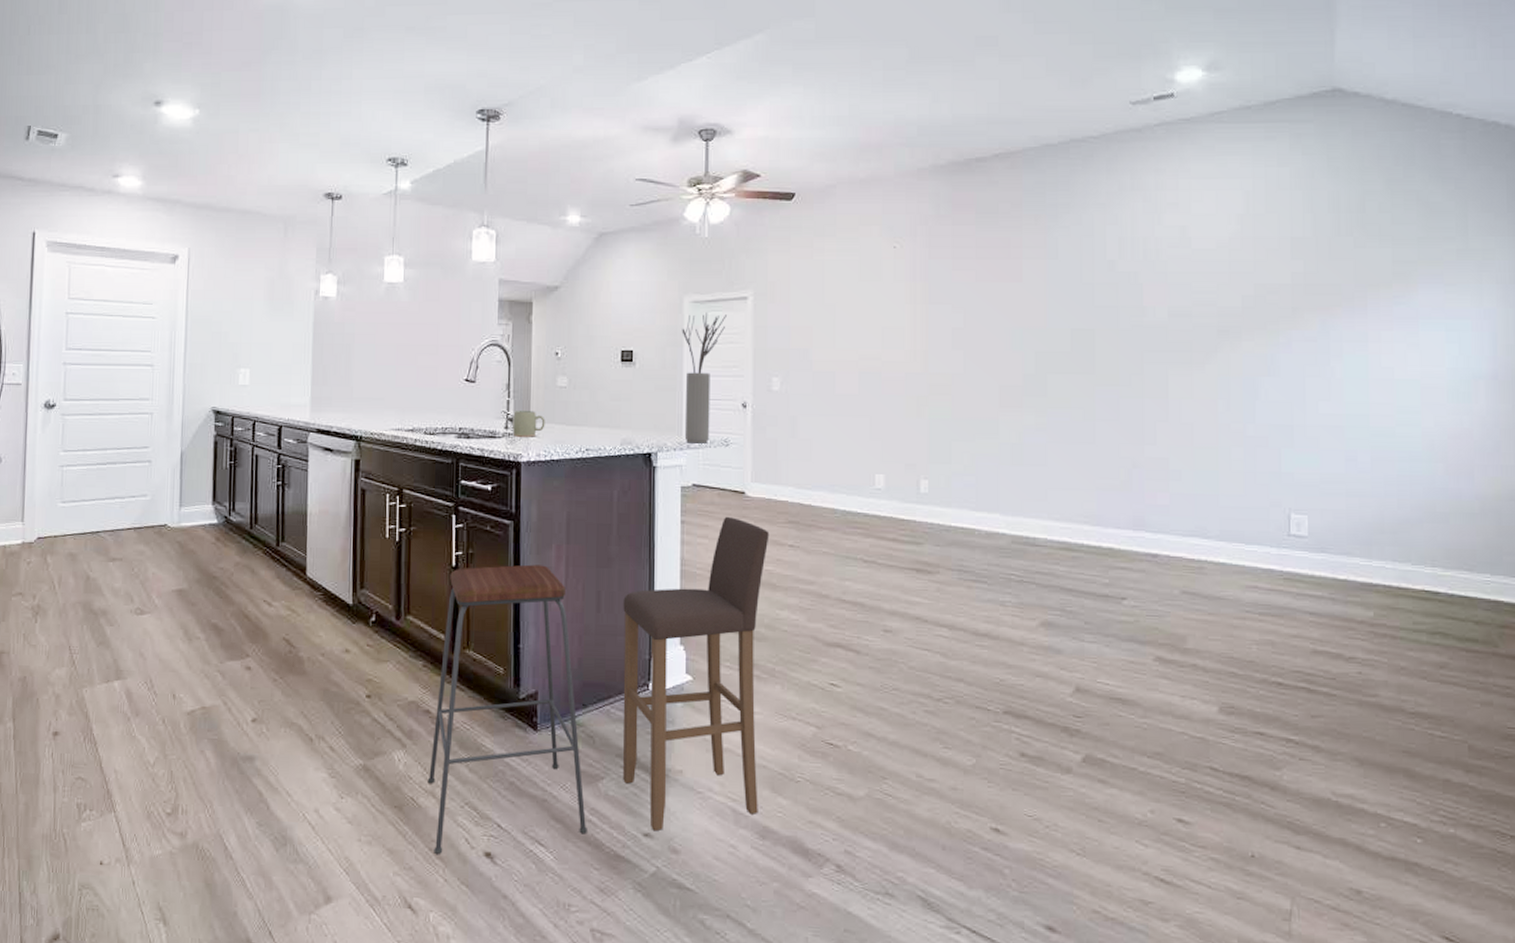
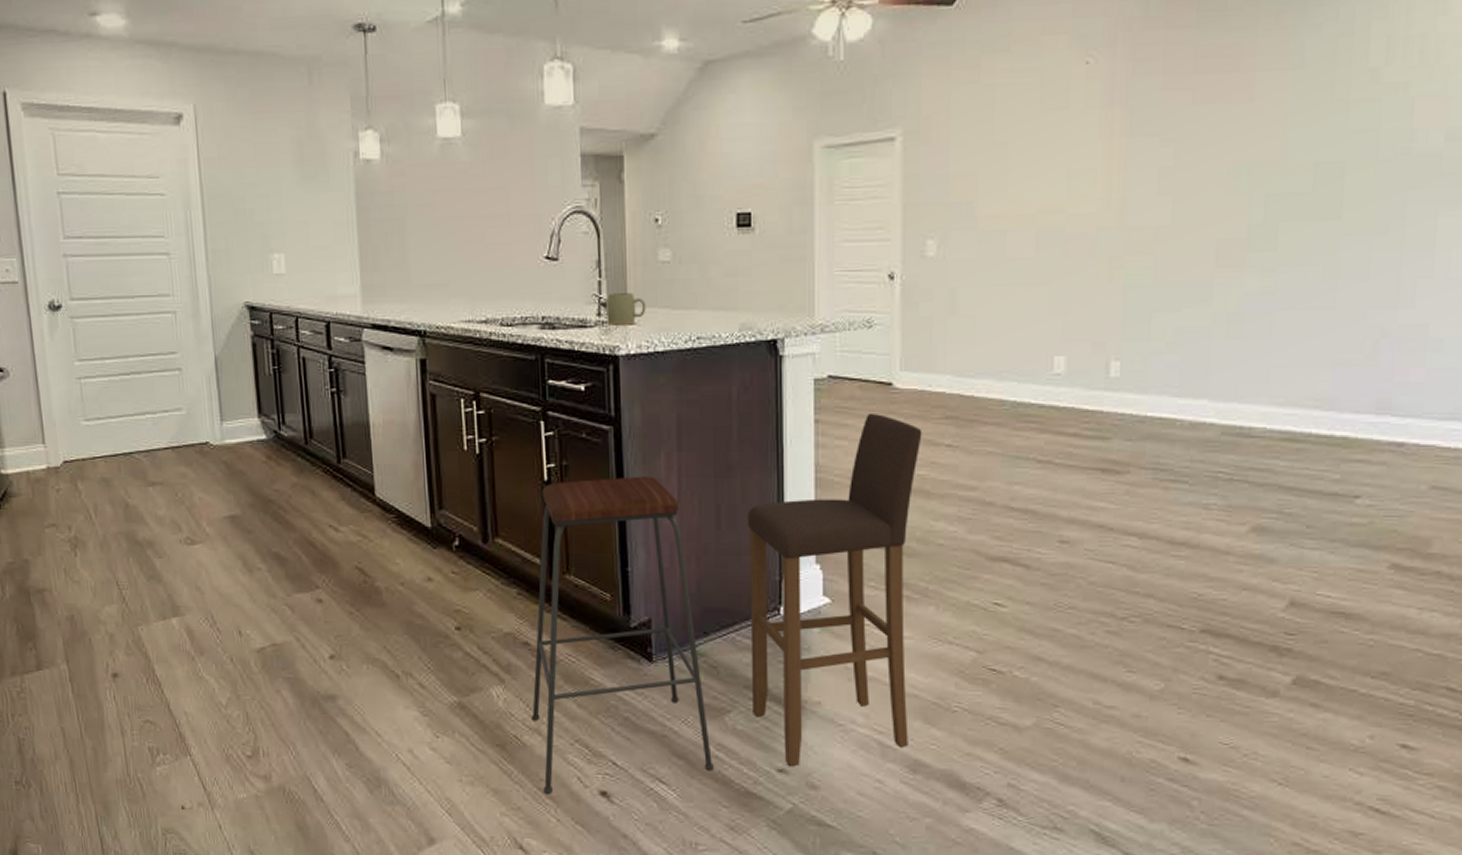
vase: present [682,313,726,444] -> none [812,160,868,326]

